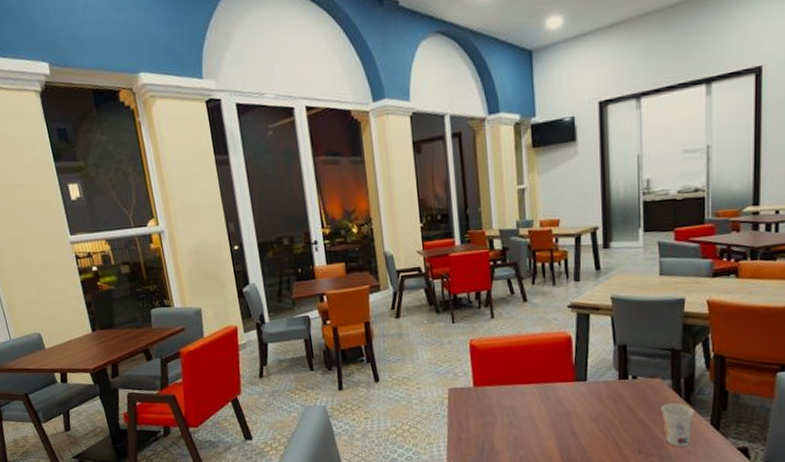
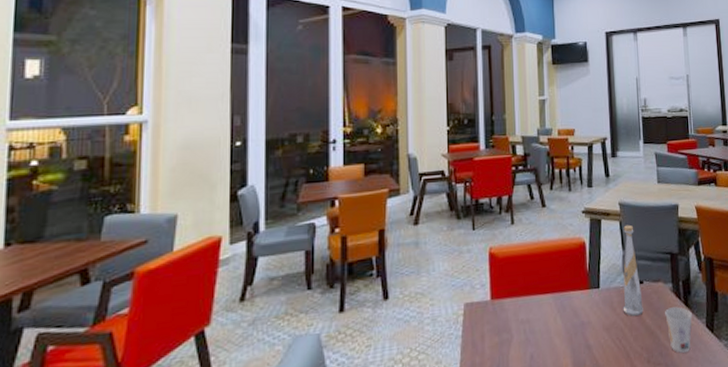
bottle: none [612,319,636,410] -> present [623,224,643,317]

